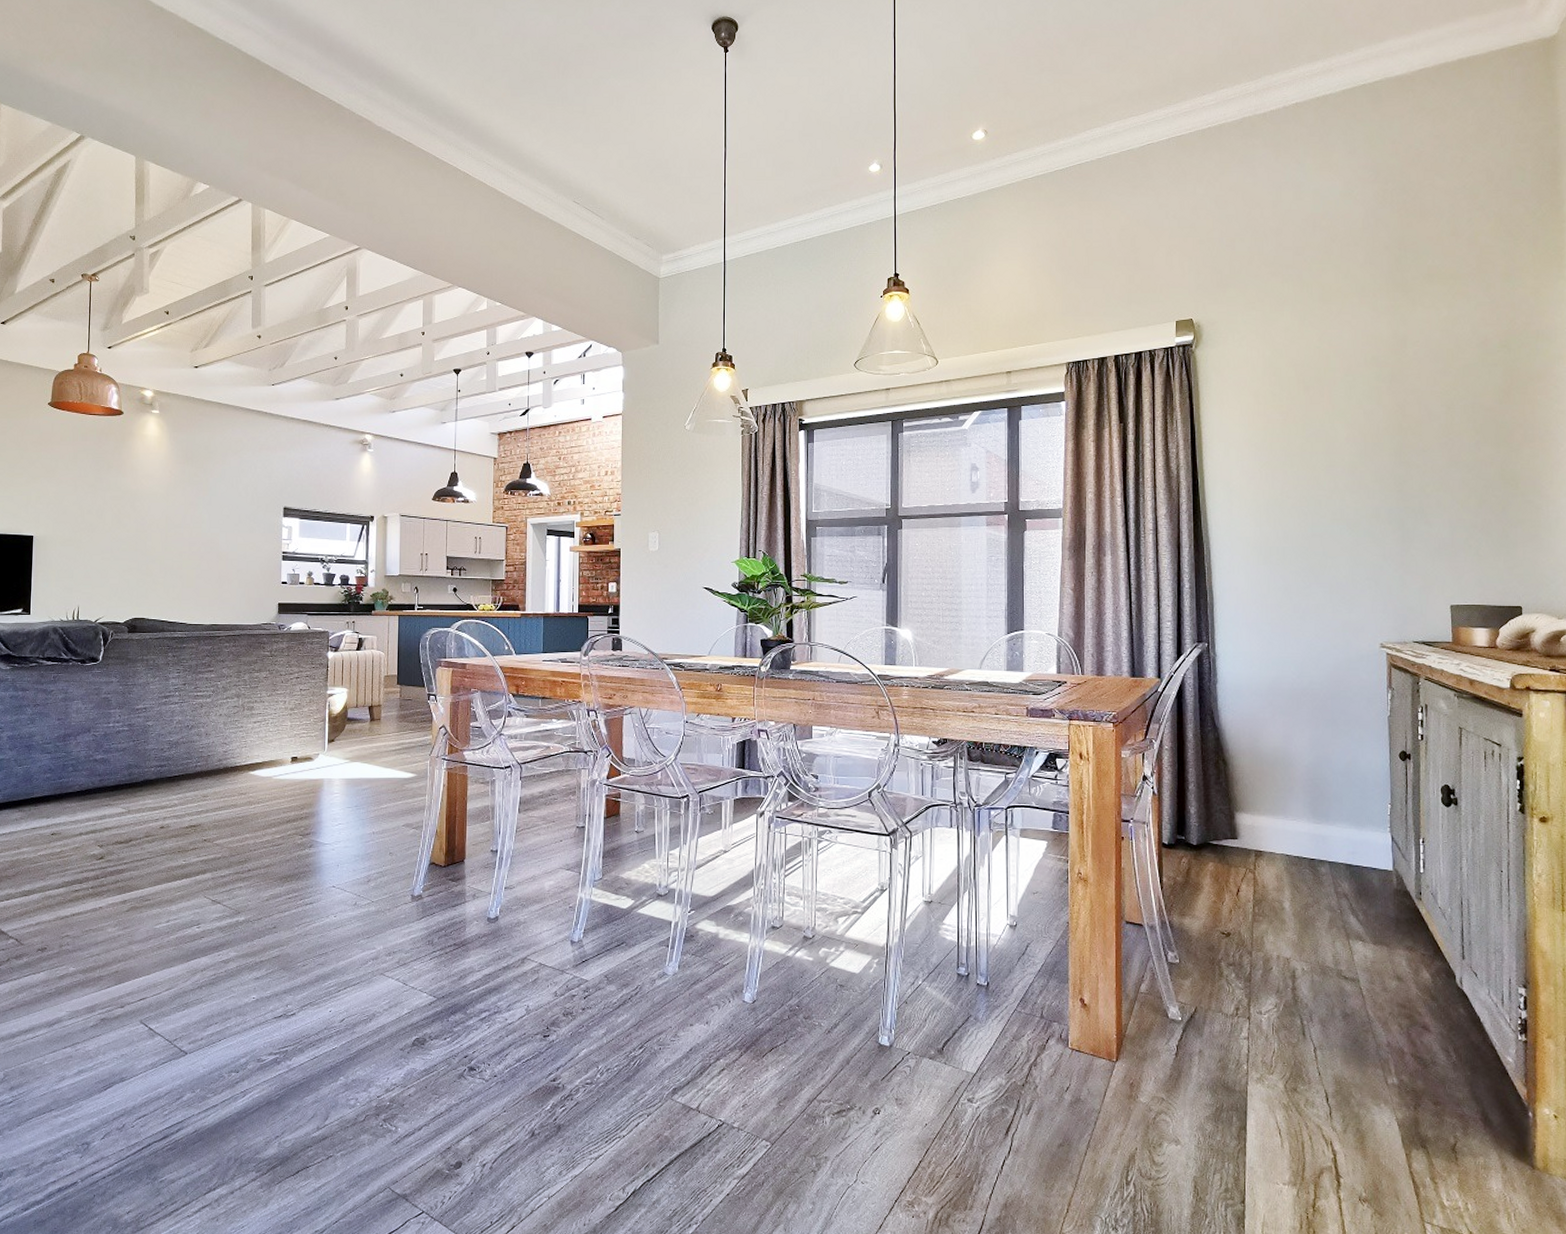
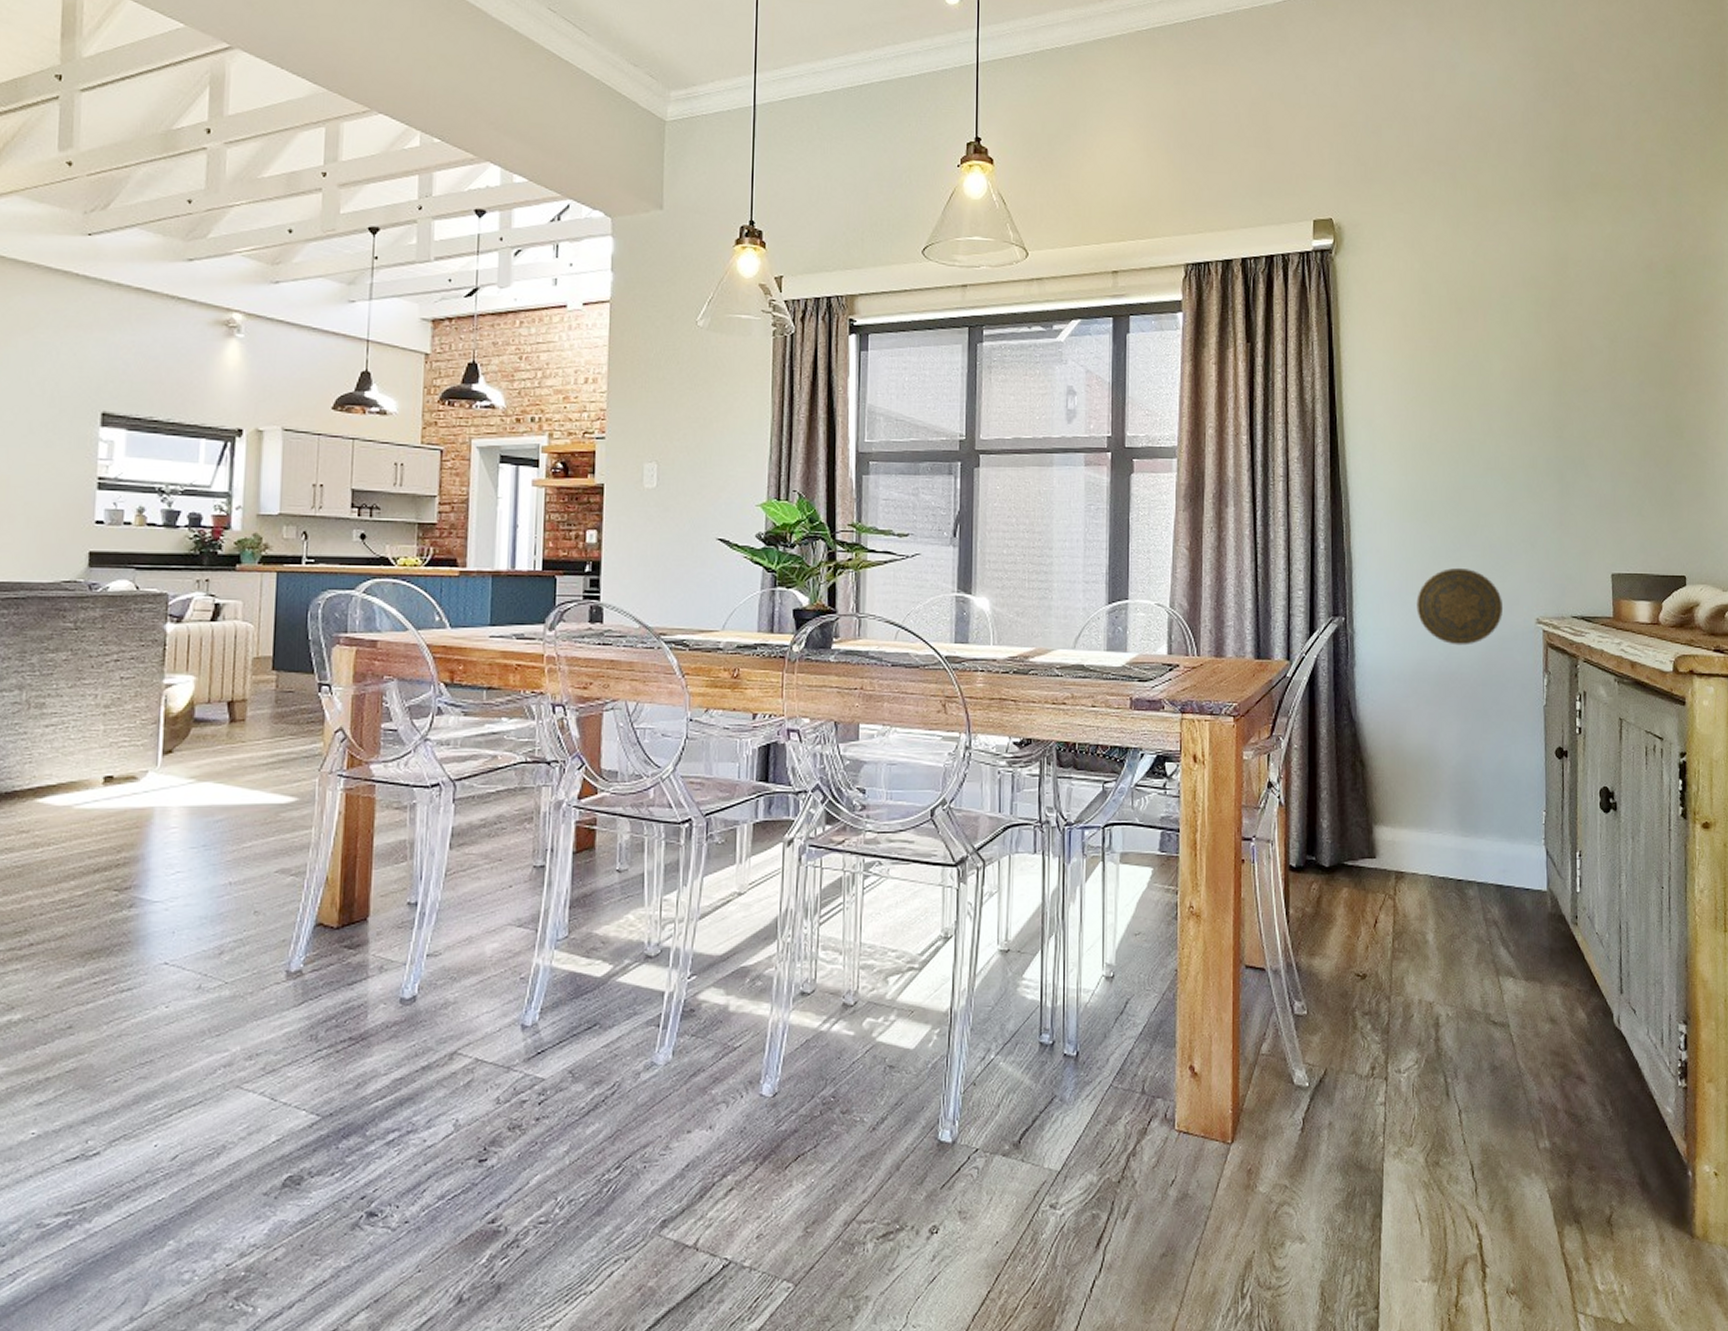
decorative plate: none [1271,601,1349,666] -> present [1416,567,1502,646]

